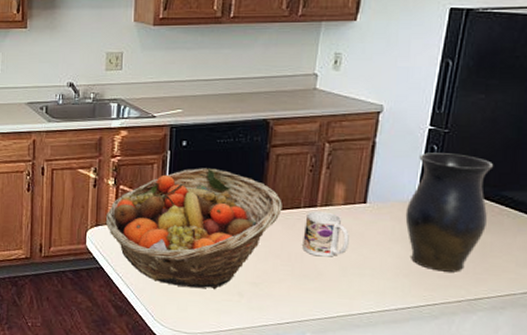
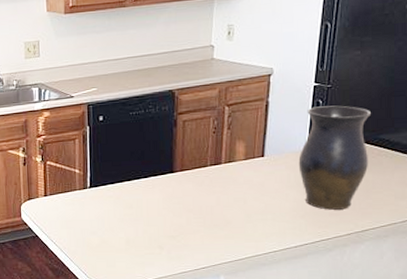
fruit basket: present [105,168,282,289] -> none [36,138,192,246]
mug: present [302,211,349,257] -> none [211,167,251,208]

